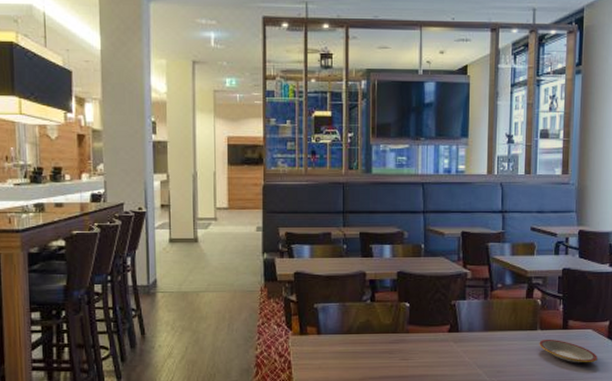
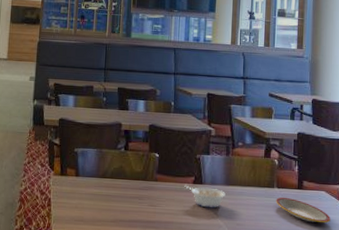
legume: none [439,334,484,357] -> present [184,185,226,208]

